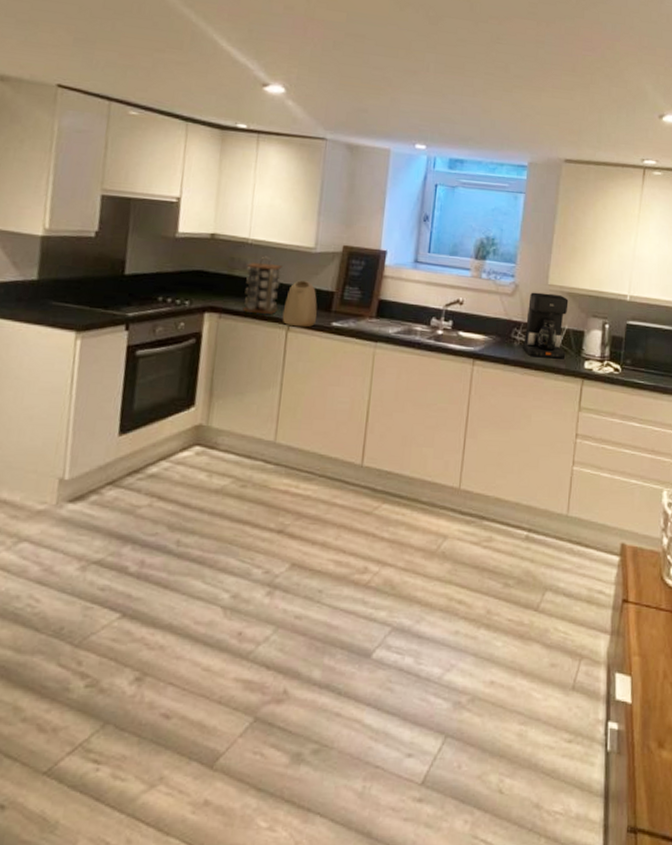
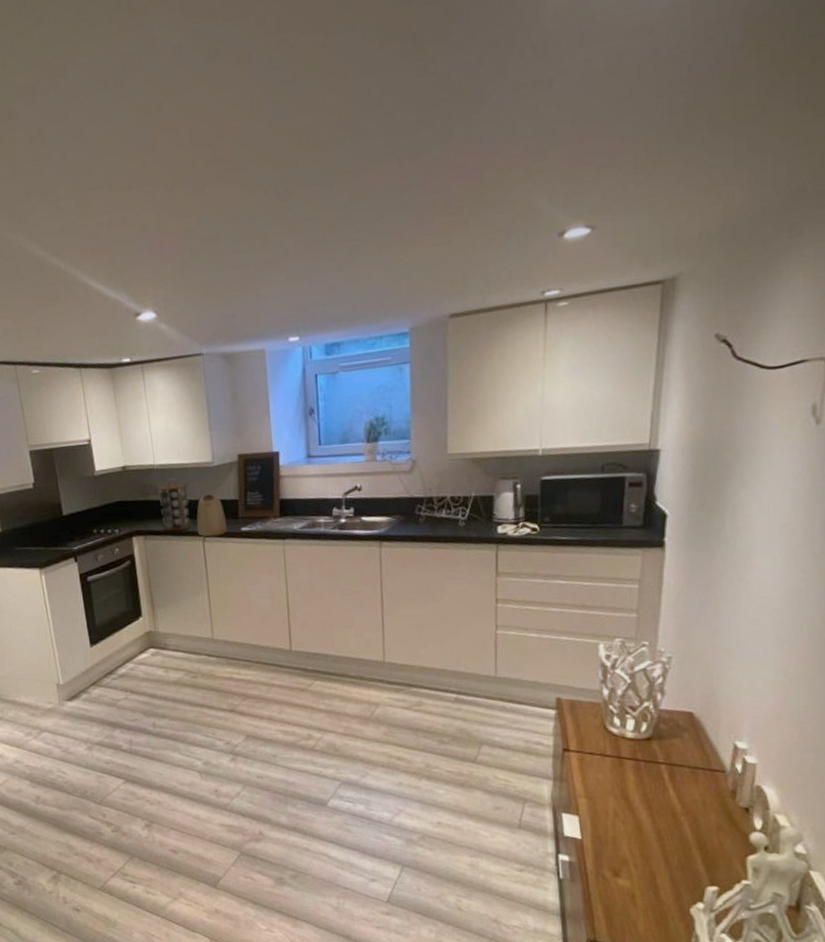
coffee maker: present [522,292,569,359] -> none [428,462,476,530]

